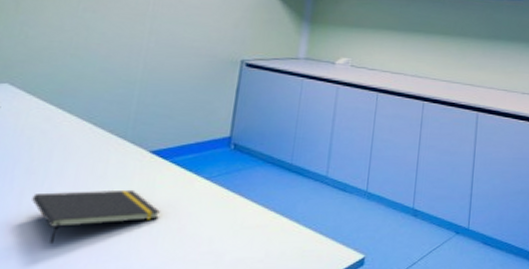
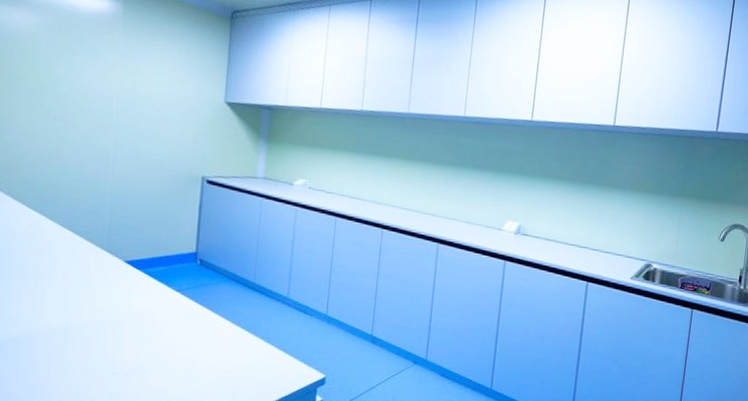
notepad: present [32,189,160,245] -> none [29,292,138,339]

